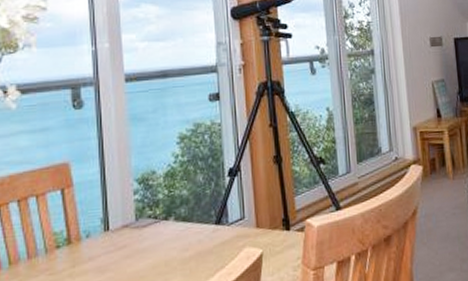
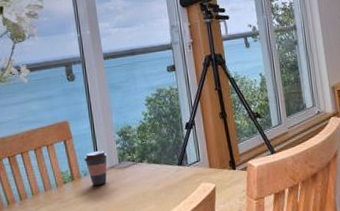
coffee cup: none [86,203,121,251] -> present [83,150,108,185]

